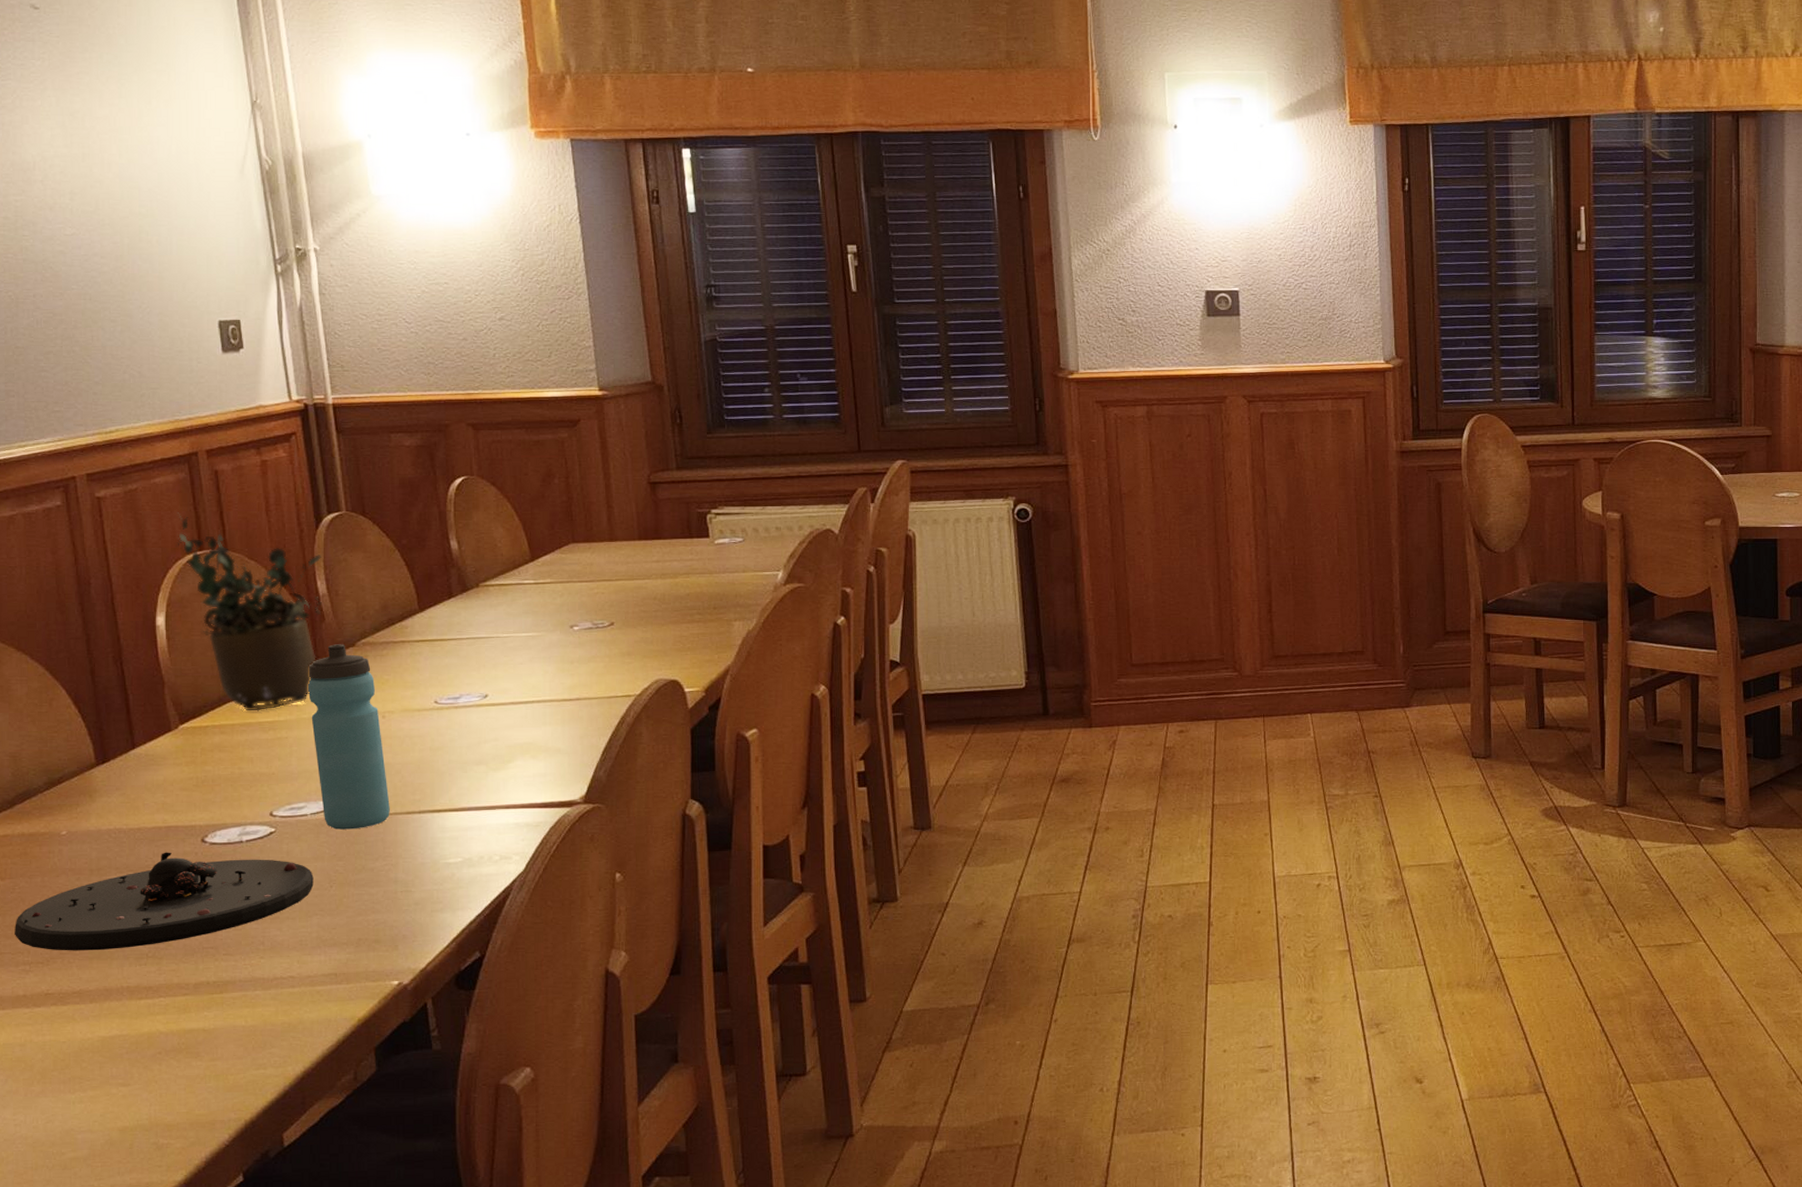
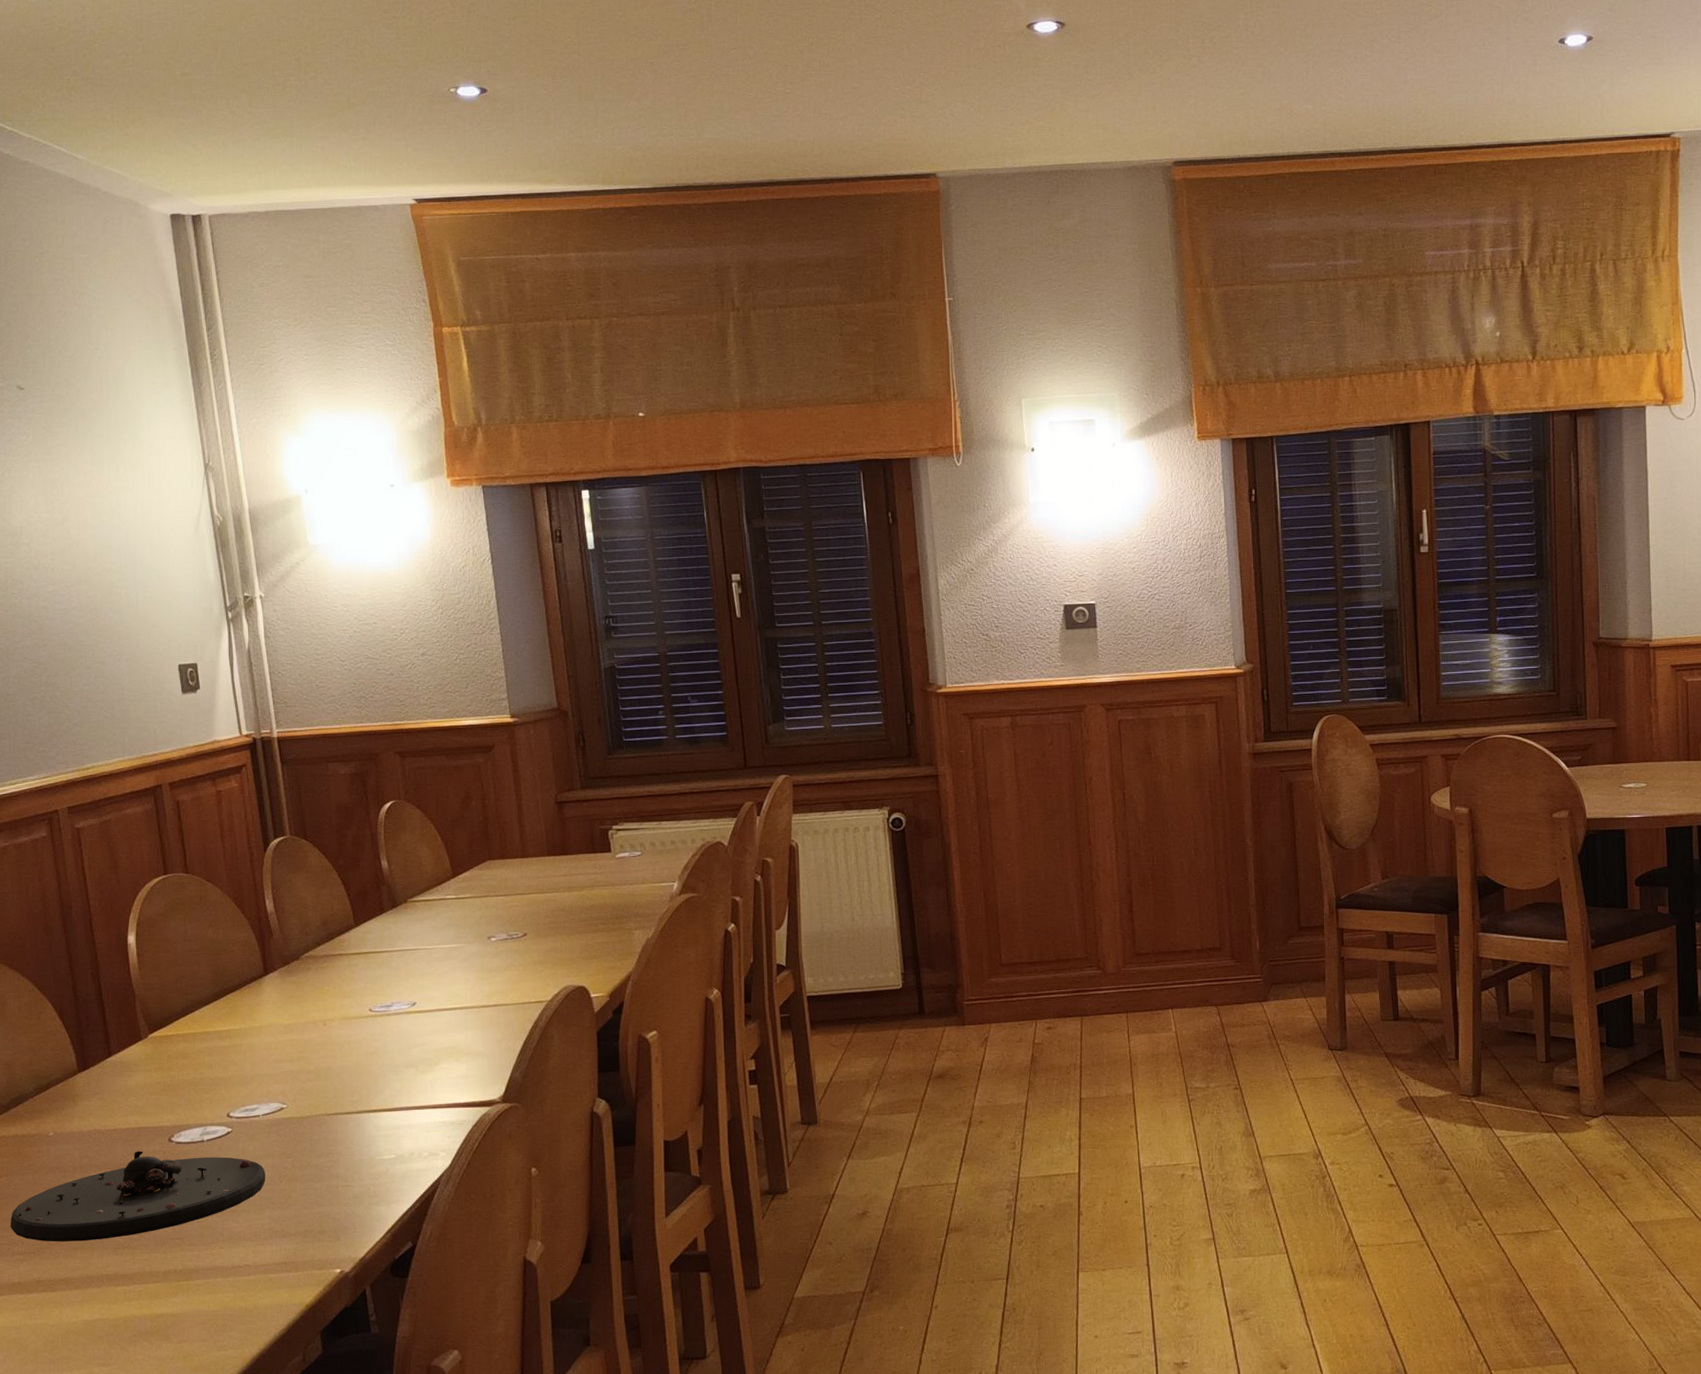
potted plant: present [176,512,322,711] -> none [144,840,270,1021]
water bottle: present [308,644,390,830] -> none [259,958,331,1129]

